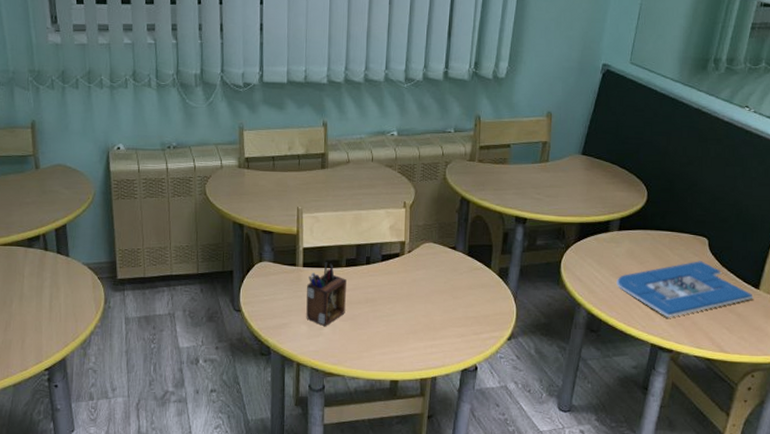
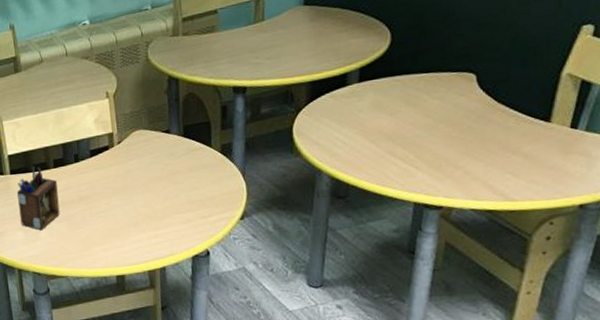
board game: present [616,261,753,317] -> none [362,100,544,170]

